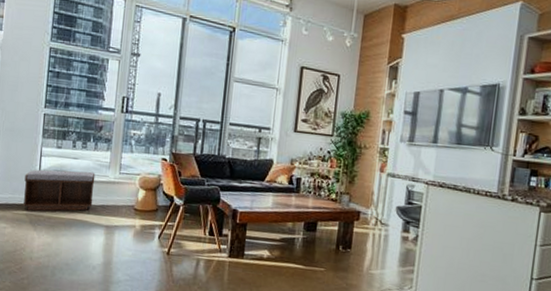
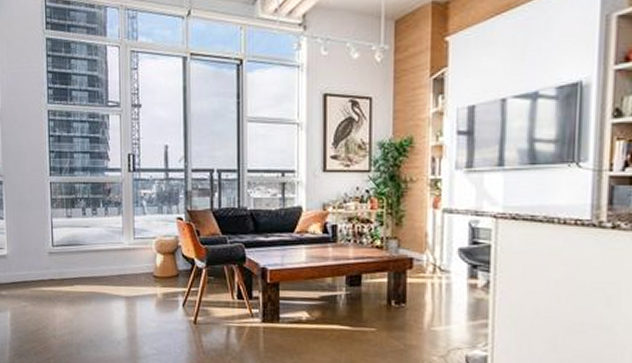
bench: present [22,169,96,211] -> none [39,239,110,287]

